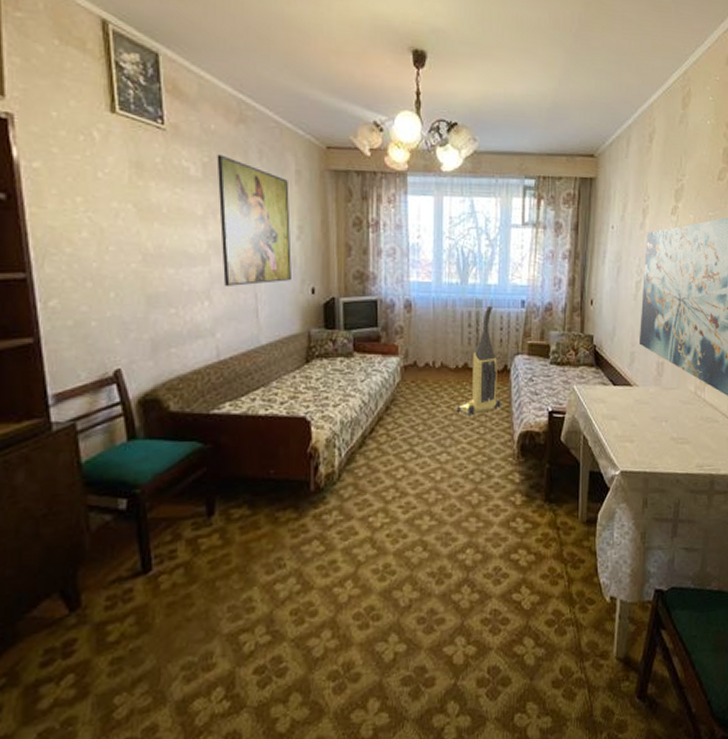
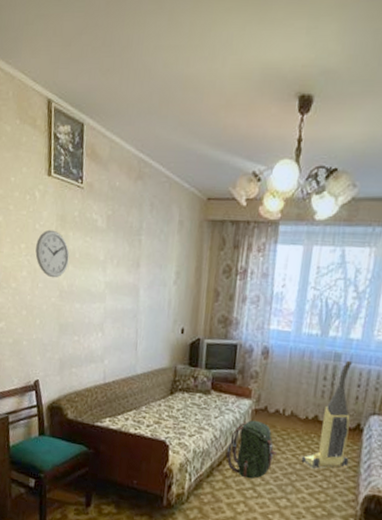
wall clock: none [100,179,153,239] -> present [35,229,69,278]
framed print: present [216,154,292,286] -> none [114,208,172,322]
backpack: none [377,377,431,441] -> present [225,419,277,479]

